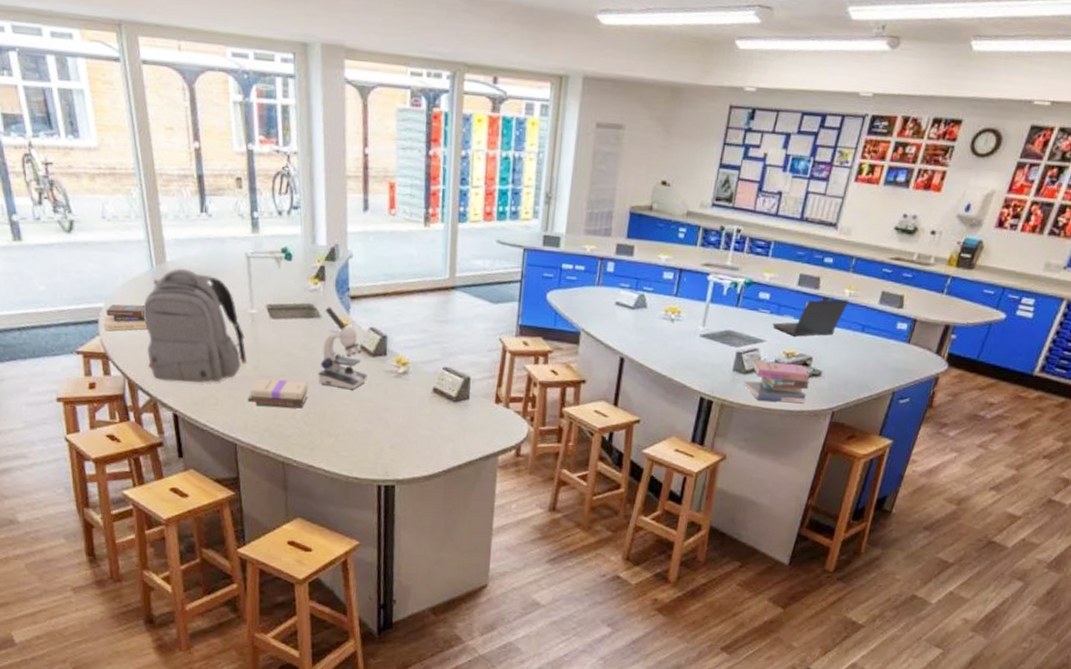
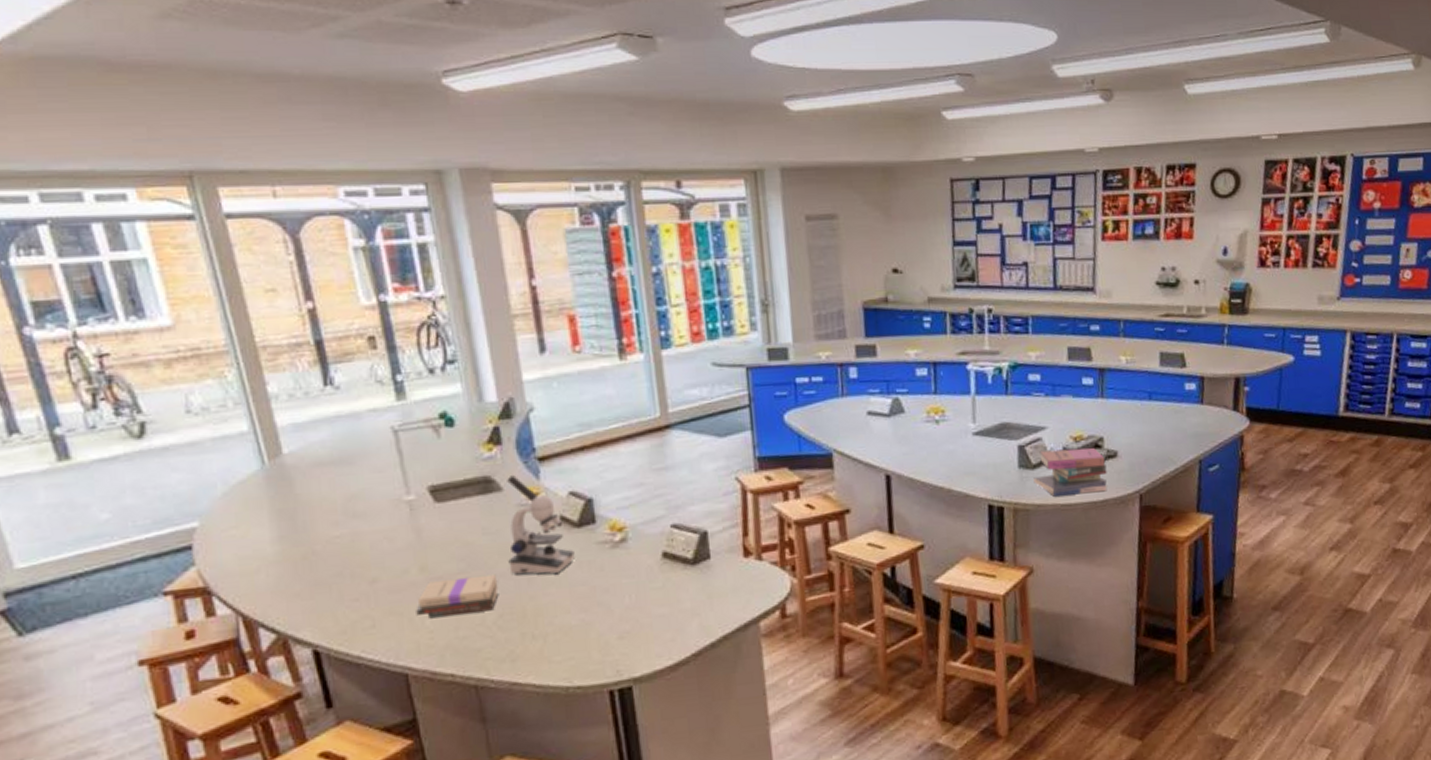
books: present [103,304,148,331] -> none [199,515,265,558]
backpack: present [143,268,247,384] -> none [255,458,410,610]
laptop computer: present [772,299,849,337] -> none [1050,368,1127,417]

